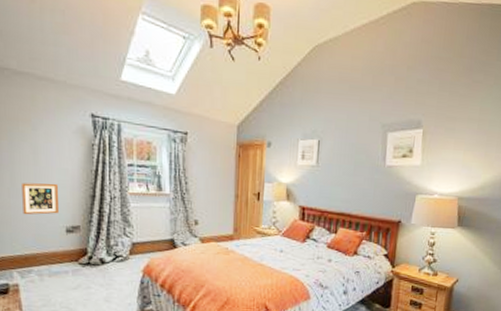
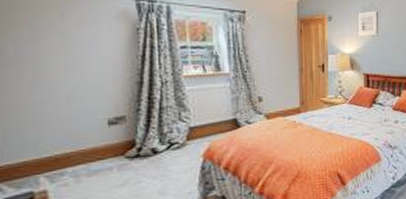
picture frame: present [22,182,60,215] -> none [48,73,99,111]

